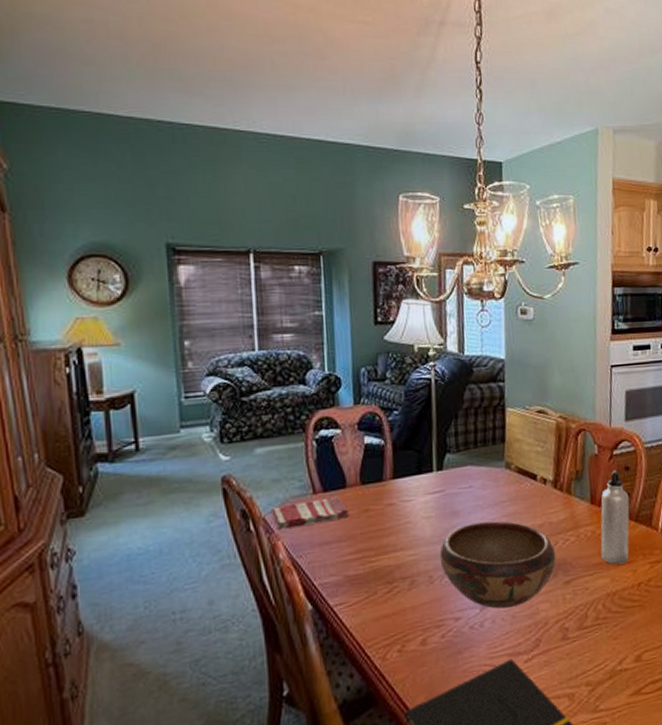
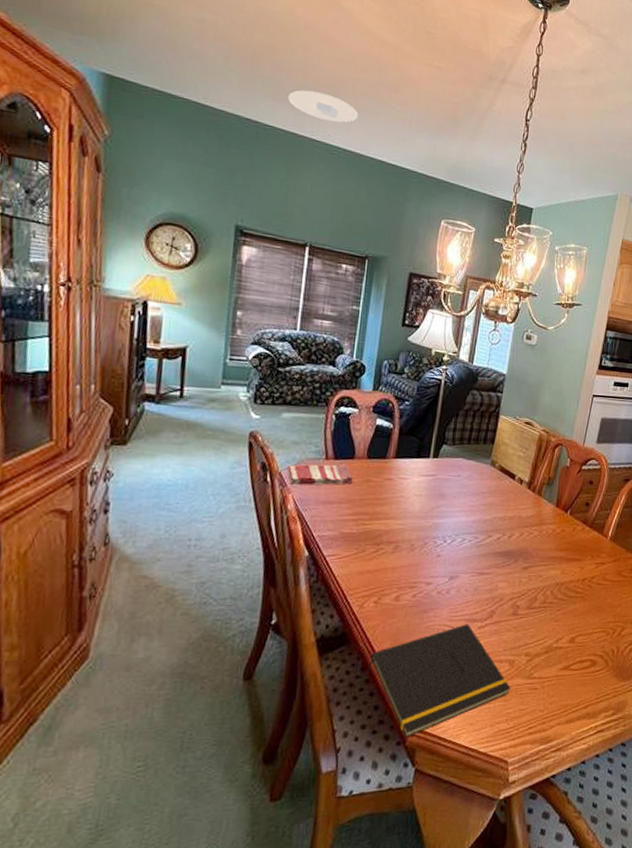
recessed light: none [200,76,284,106] -> present [287,90,358,123]
decorative bowl: present [439,521,556,609] -> none [422,507,520,581]
water bottle: present [600,470,630,565] -> none [557,482,589,561]

